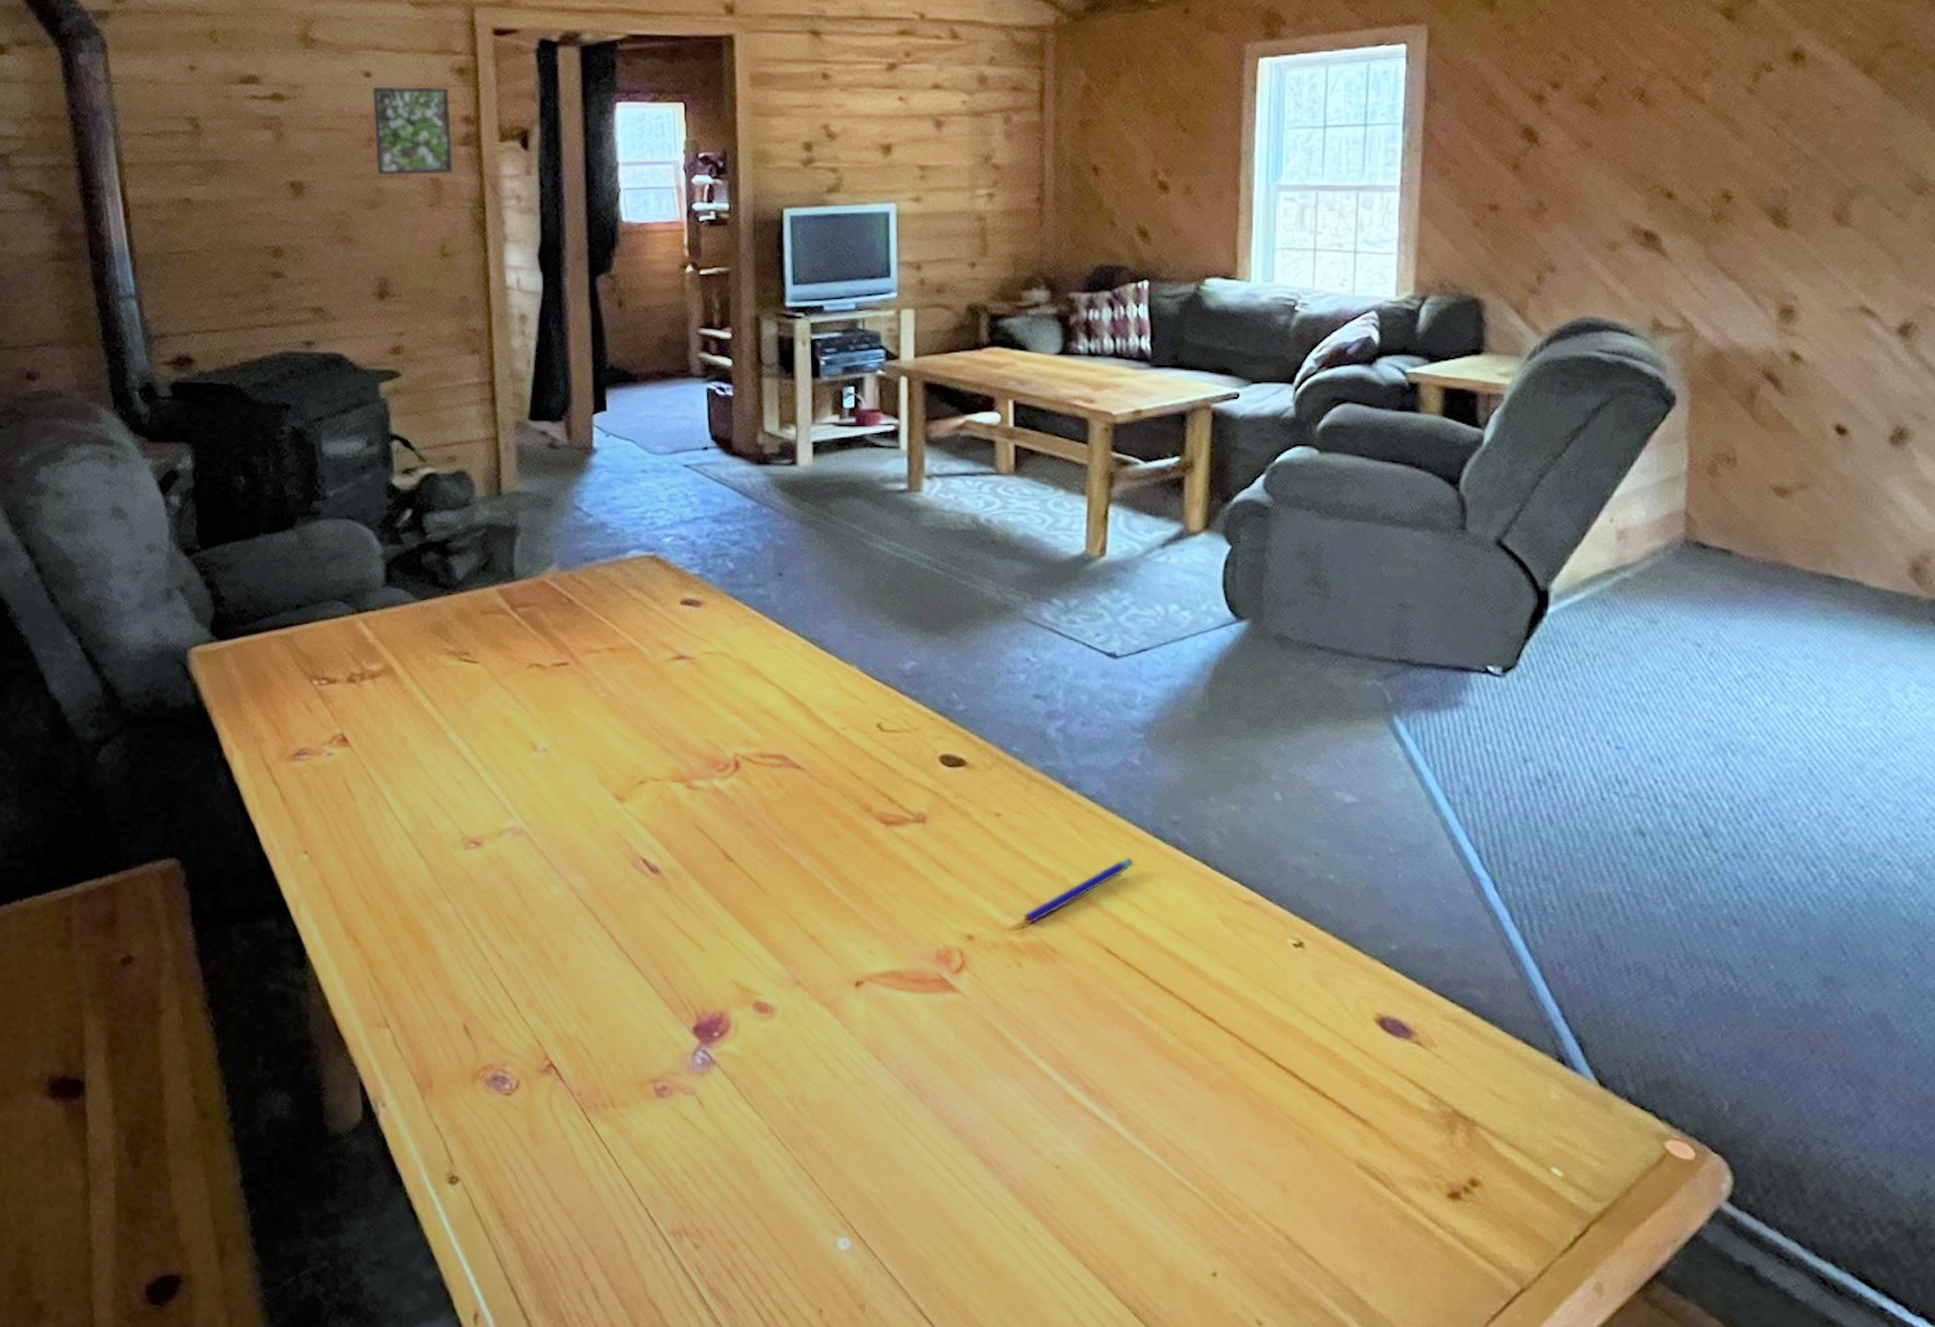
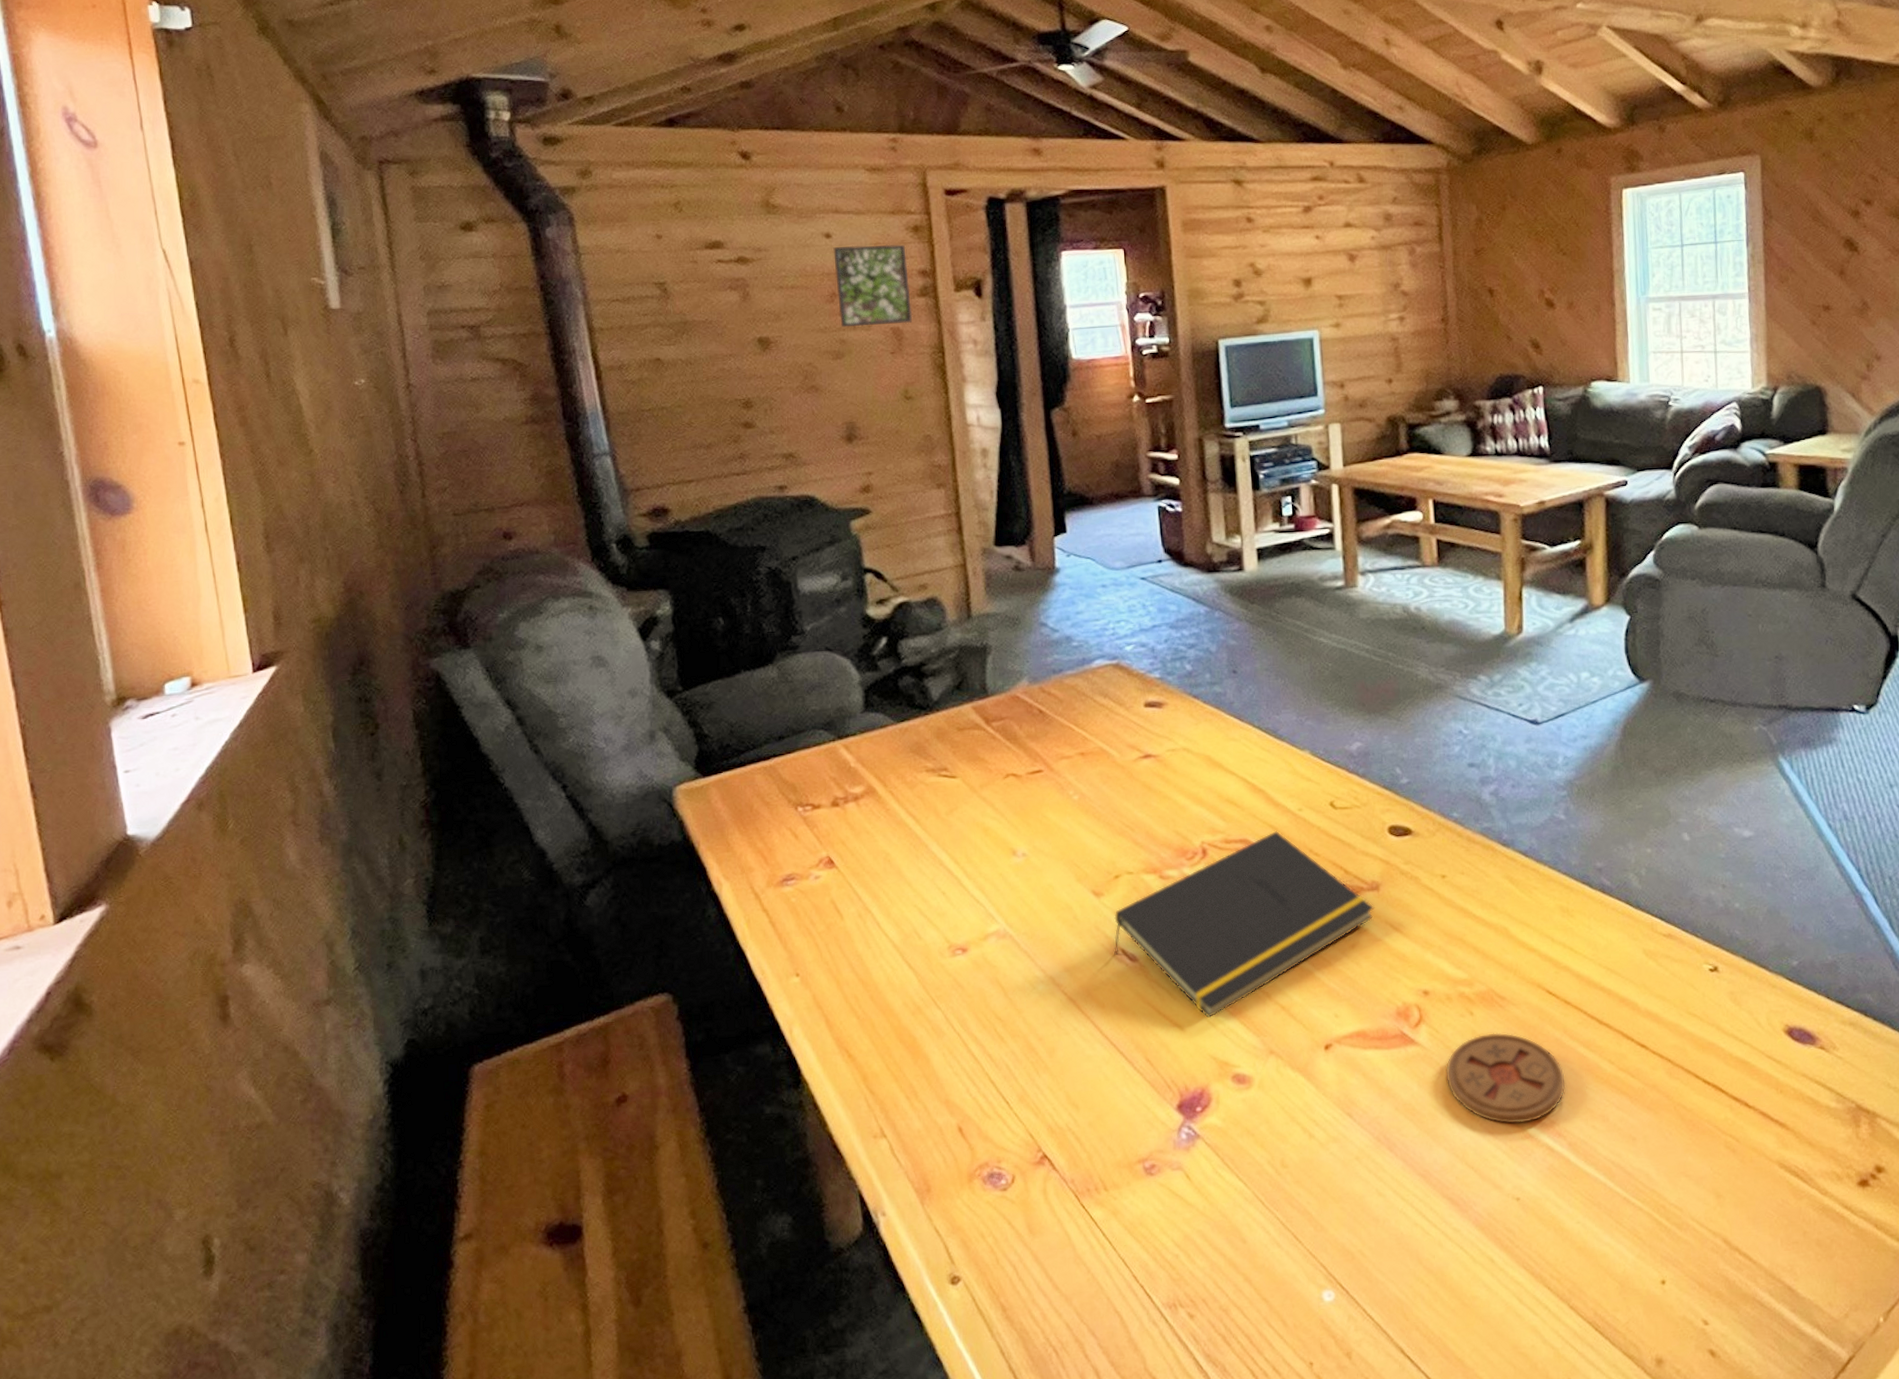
notepad: none [634,748,919,941] -> present [1113,830,1374,1019]
coaster: none [986,988,1120,1088] -> present [1445,1033,1566,1124]
pen: present [1023,857,1134,925] -> none [1472,904,1566,976]

